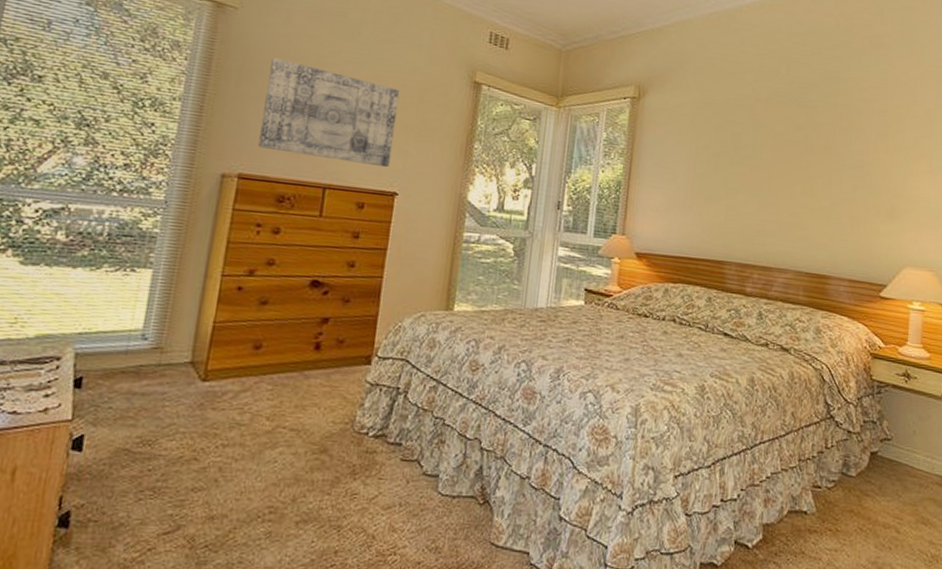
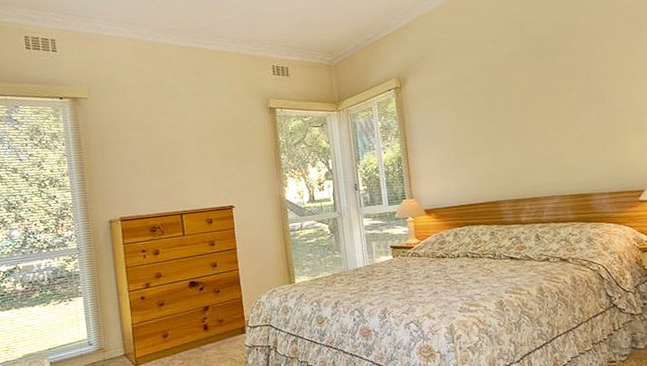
wall art: present [258,57,400,168] -> none [121,127,223,196]

